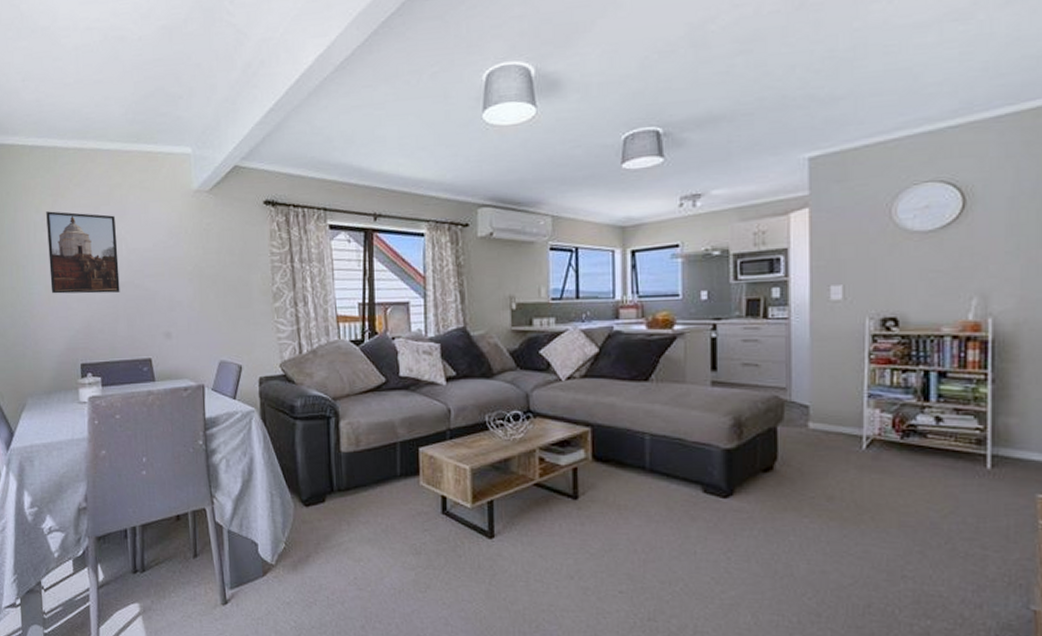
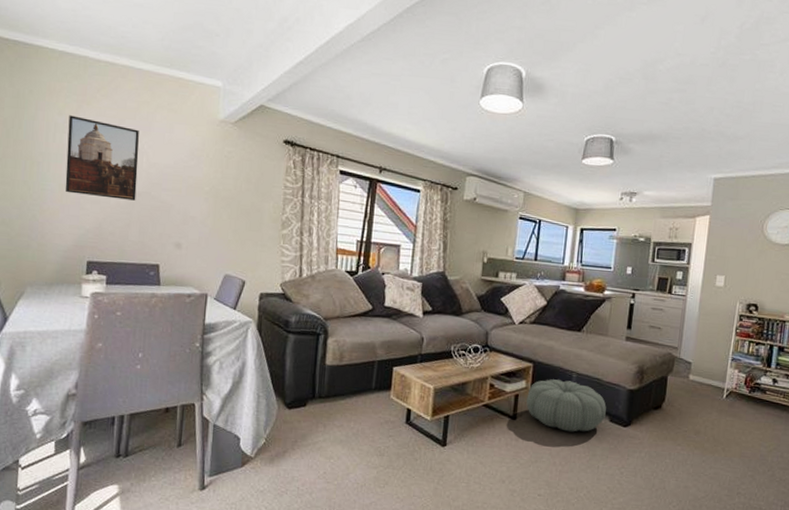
pouf: none [588,445,696,510] -> present [526,379,606,432]

